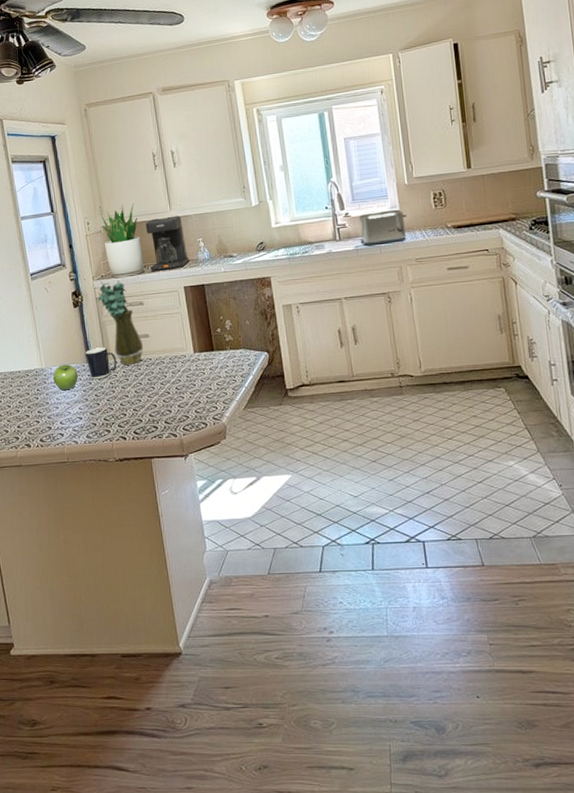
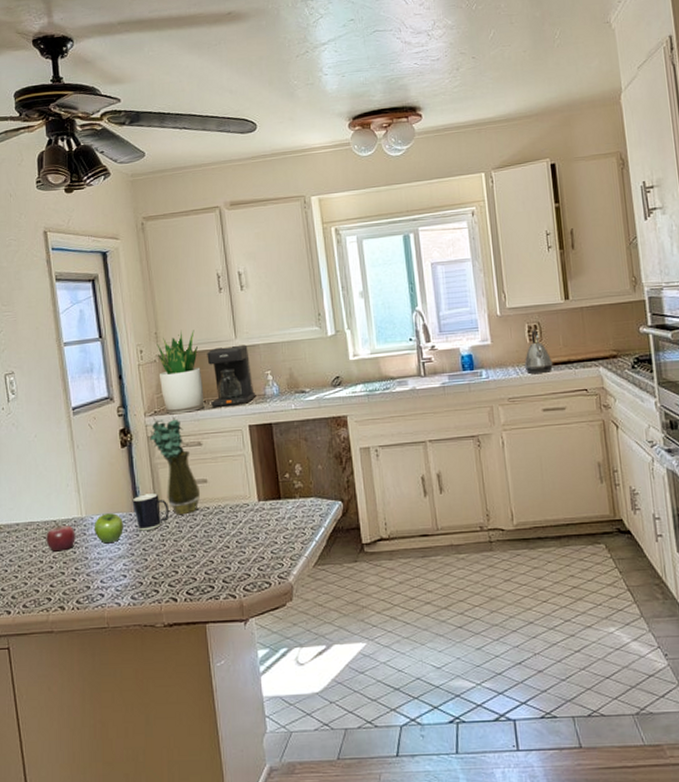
fruit: none [12,372,38,398] -> present [46,522,76,552]
toaster: present [359,209,407,247] -> none [446,342,499,384]
kettle: none [430,195,457,237] -> present [524,329,553,375]

